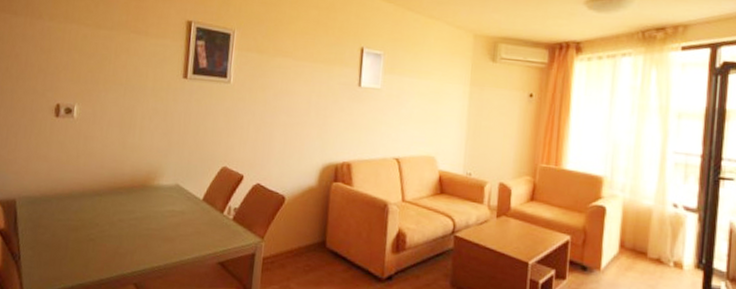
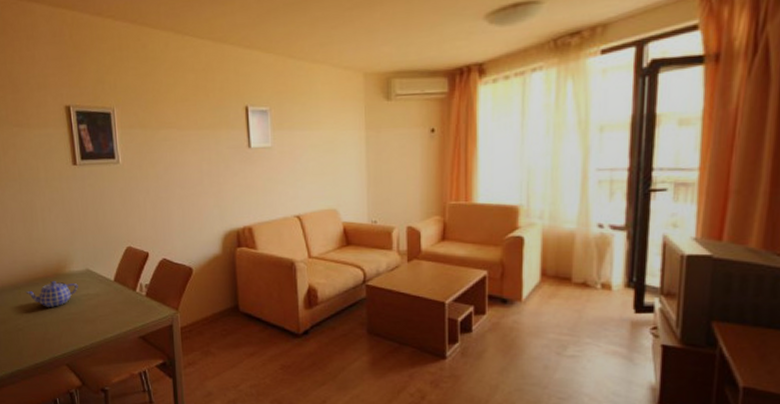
teapot: none [106,192,164,220] -> present [25,281,78,307]

